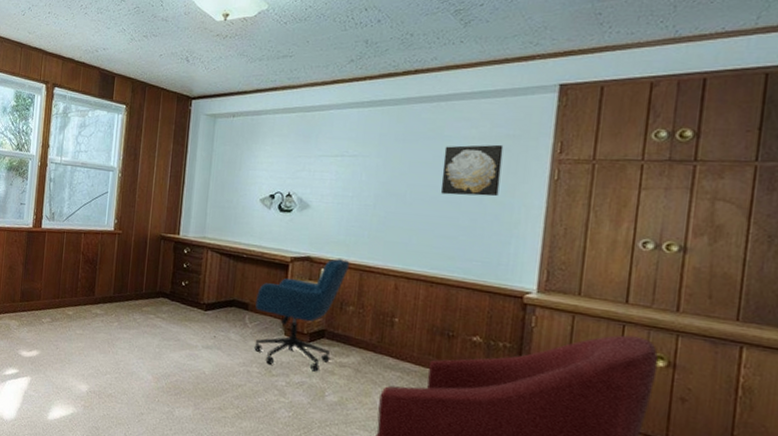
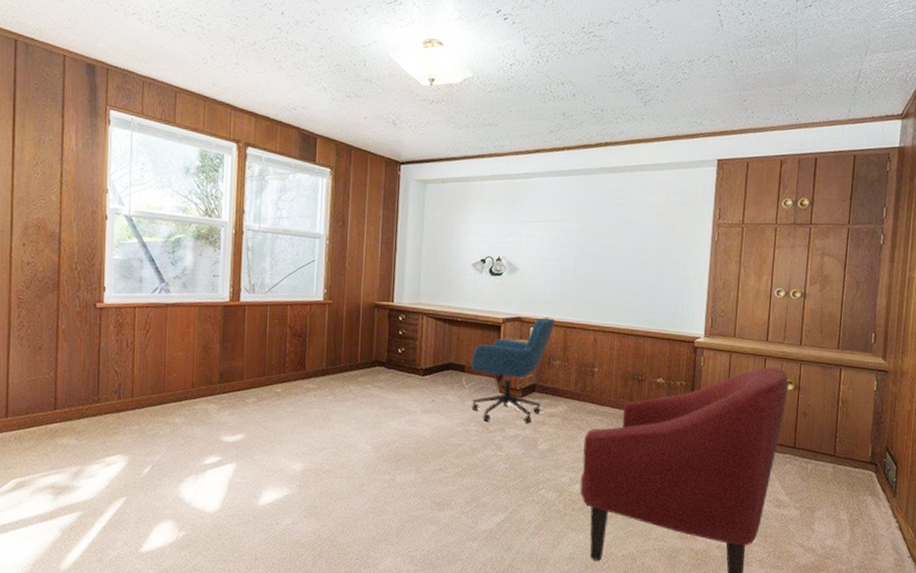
wall art: present [440,144,504,197] -> none [628,211,677,257]

